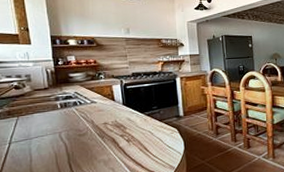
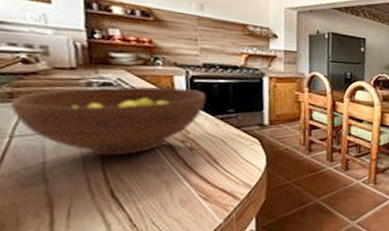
fruit bowl: none [8,94,137,152] -> present [10,86,207,156]

